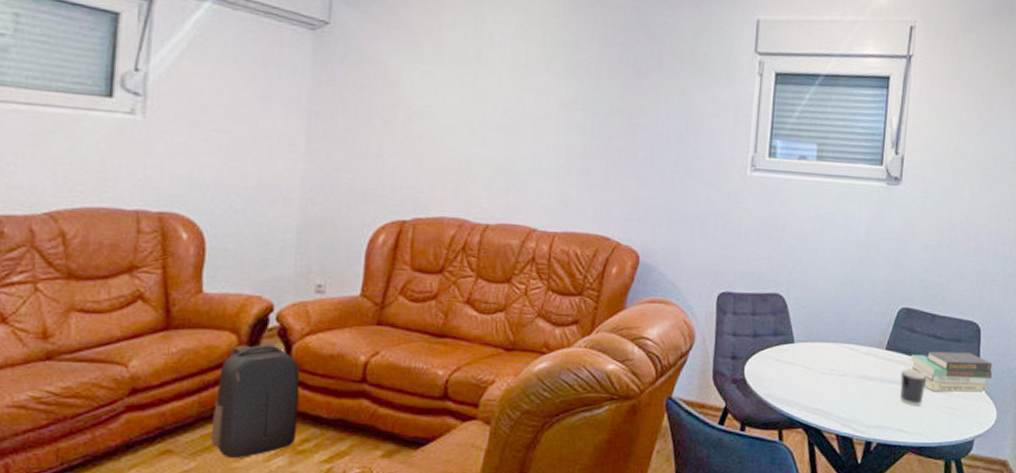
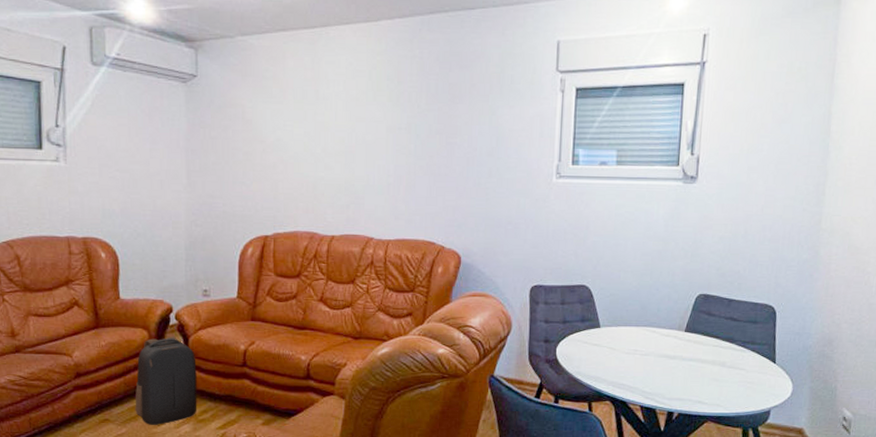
mug: present [899,370,927,405] -> none [698,349,725,380]
books: present [908,351,993,392] -> none [706,332,788,368]

